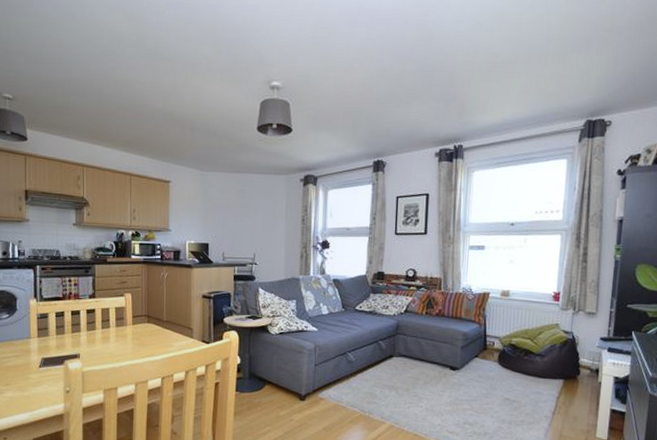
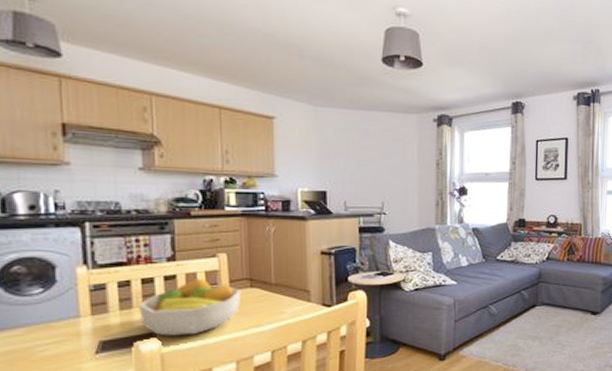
fruit bowl: none [68,313,141,359] -> present [137,278,242,336]

